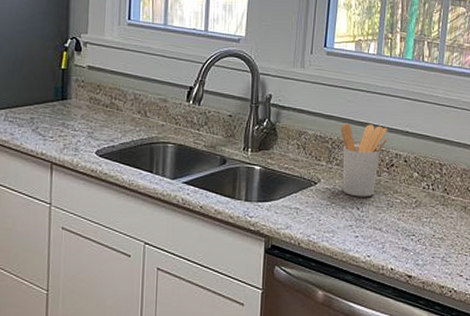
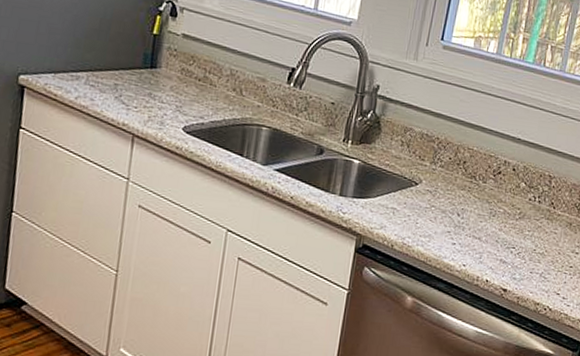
utensil holder: present [340,123,388,197] -> none [444,124,499,204]

